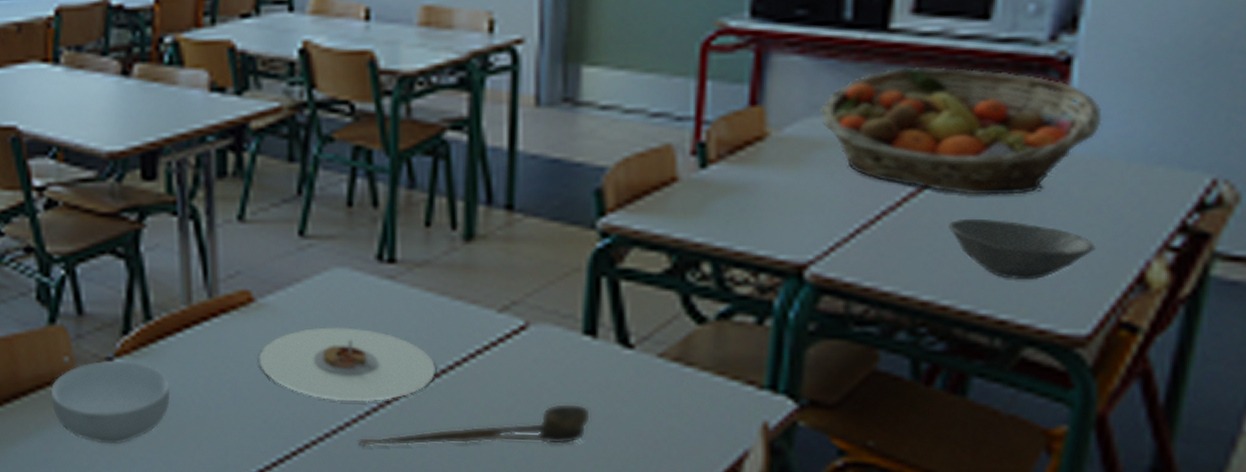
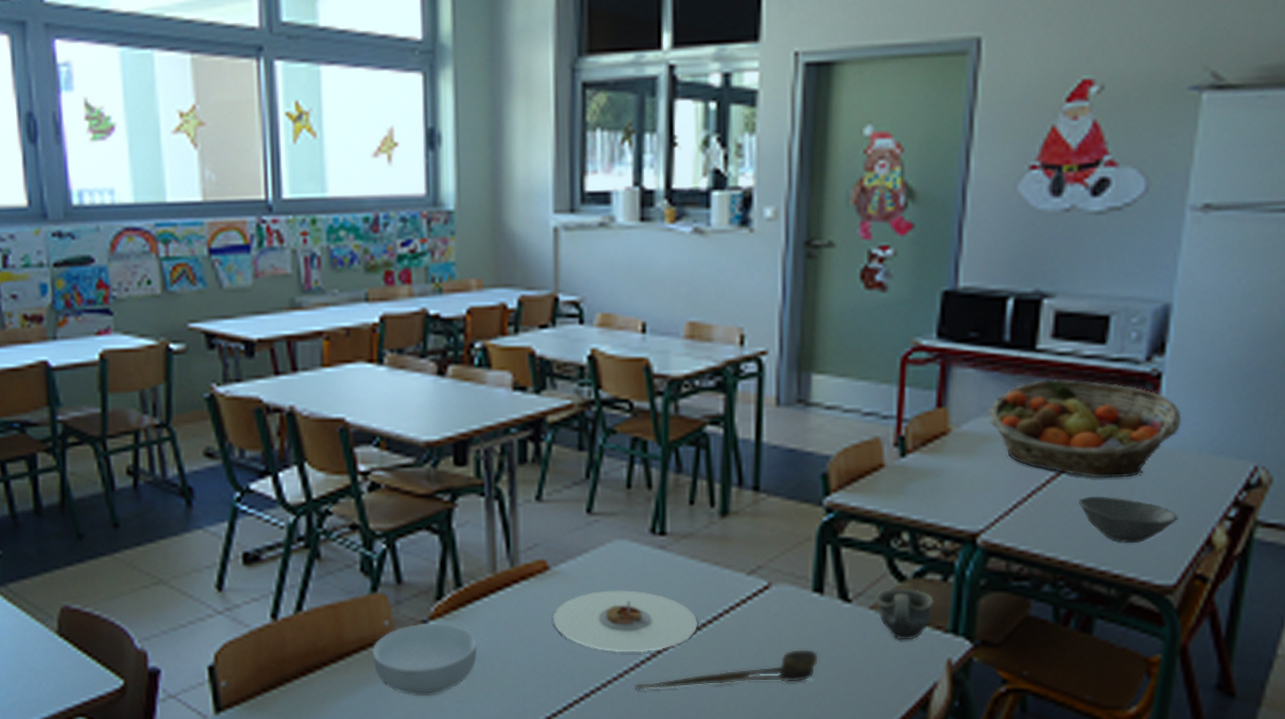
cup: none [666,331,746,397] -> present [875,588,935,640]

